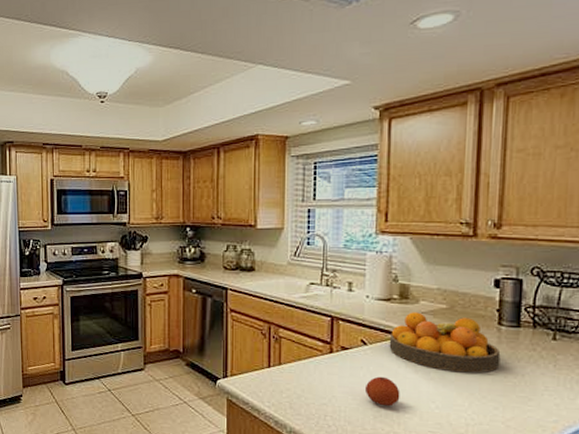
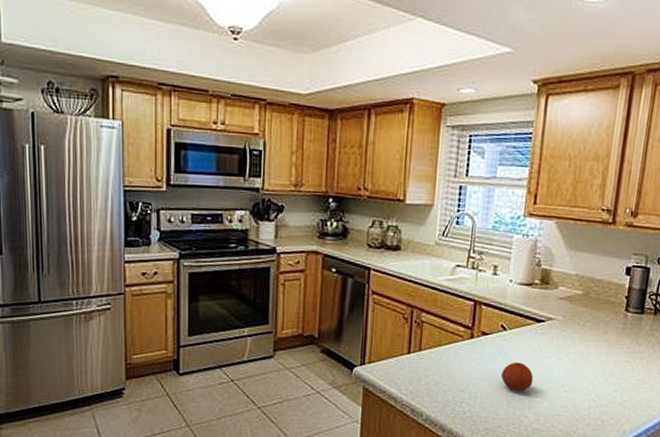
fruit bowl: present [389,312,501,373] -> none [527,297,625,357]

